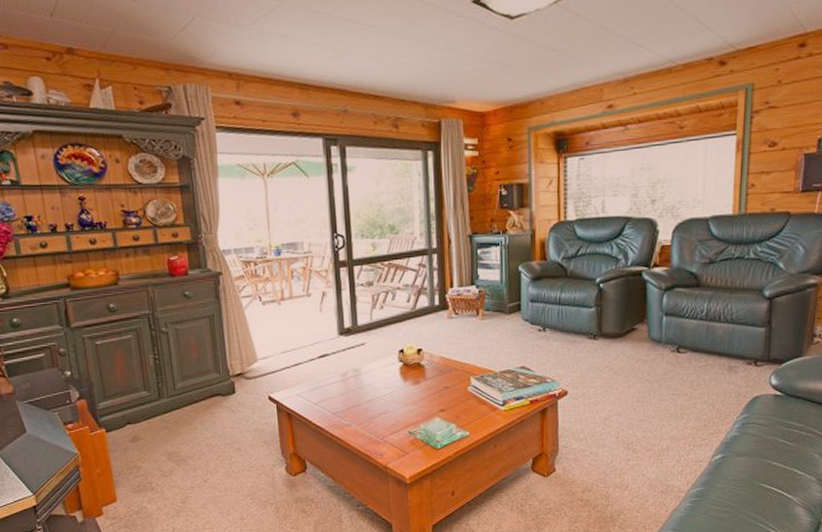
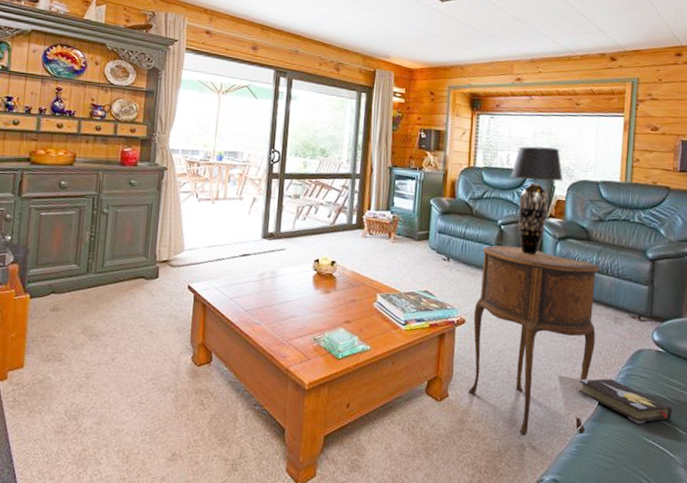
side table: none [575,305,712,498] -> present [468,245,601,436]
table lamp: none [607,185,668,311] -> present [510,146,563,254]
hardback book: none [691,430,791,471] -> present [578,378,672,424]

